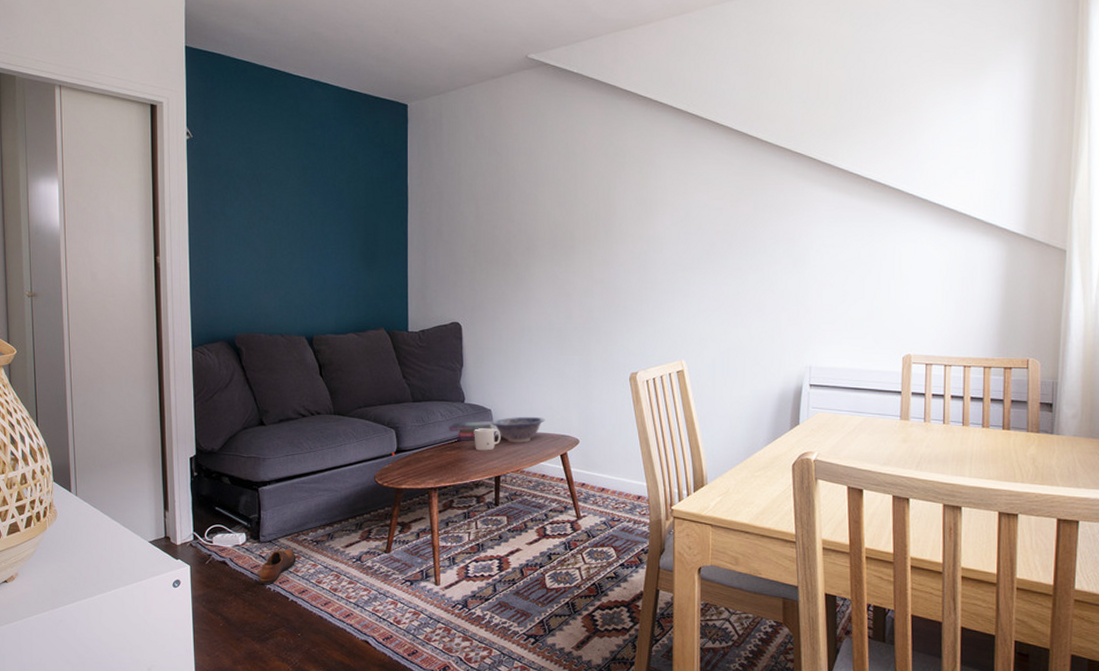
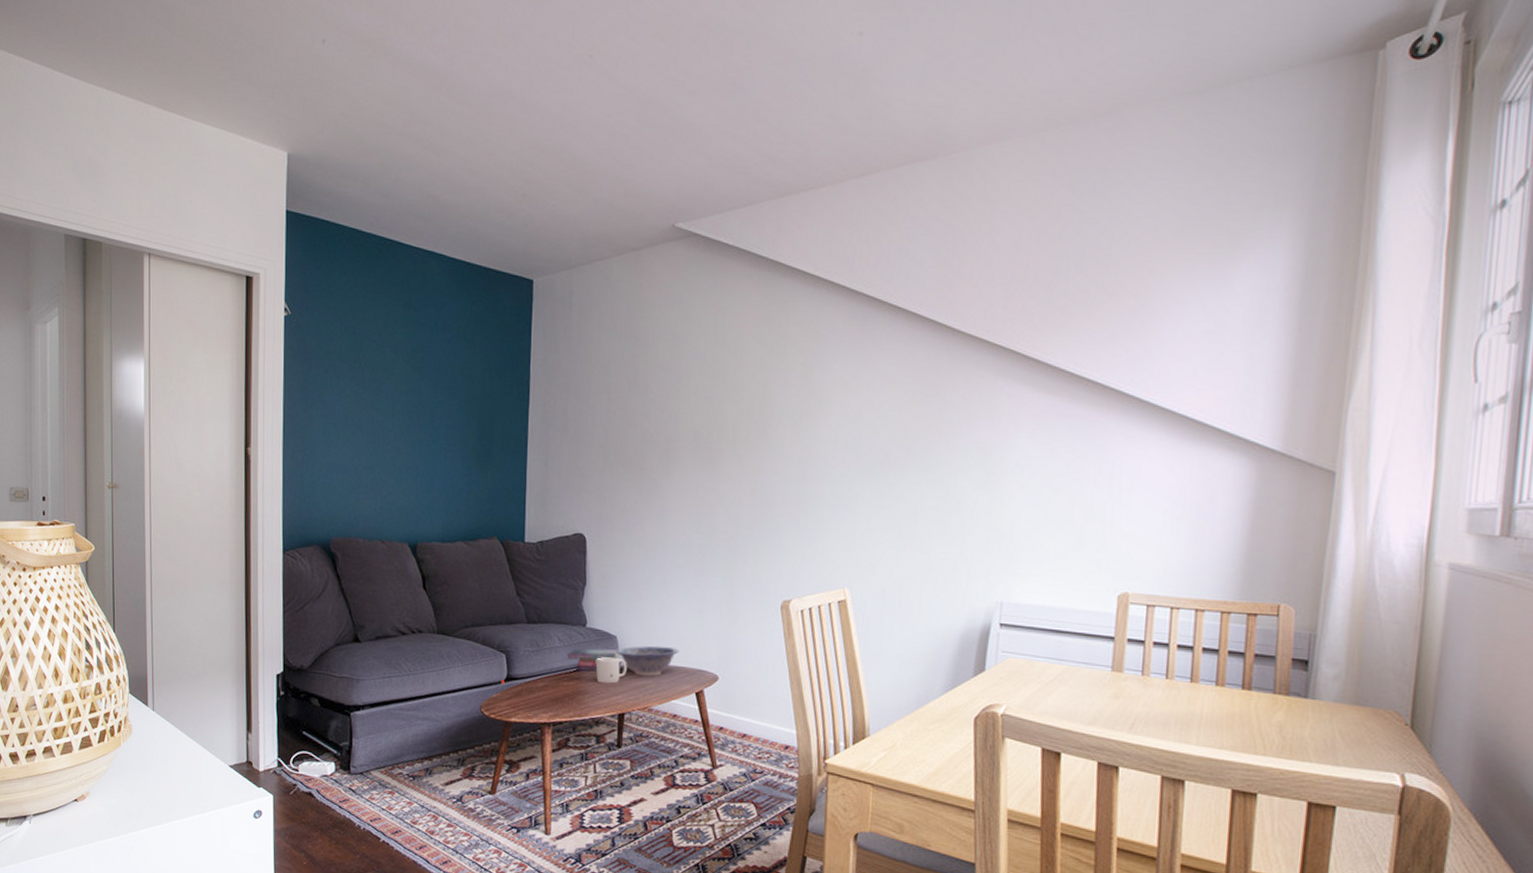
shoe: present [258,548,296,585] -> none [347,782,390,823]

